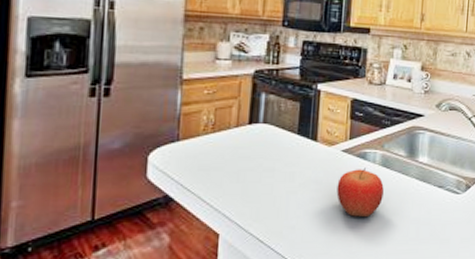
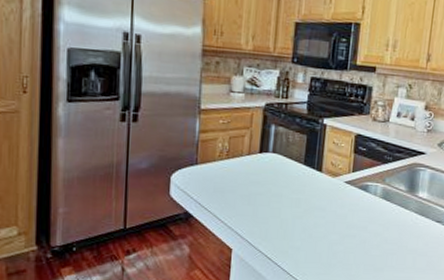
fruit: present [336,168,384,217] -> none [338,199,384,244]

